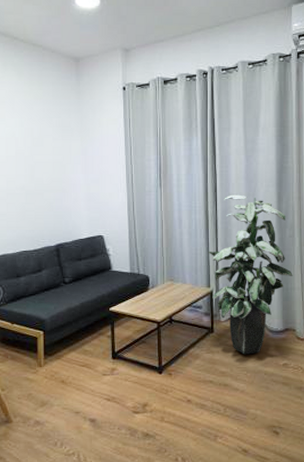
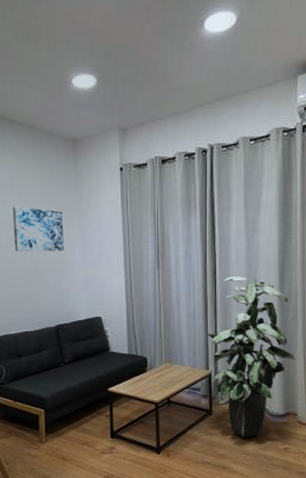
wall art: none [13,123,66,169] -> present [12,206,64,251]

